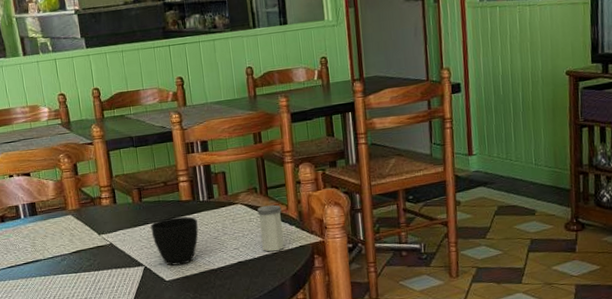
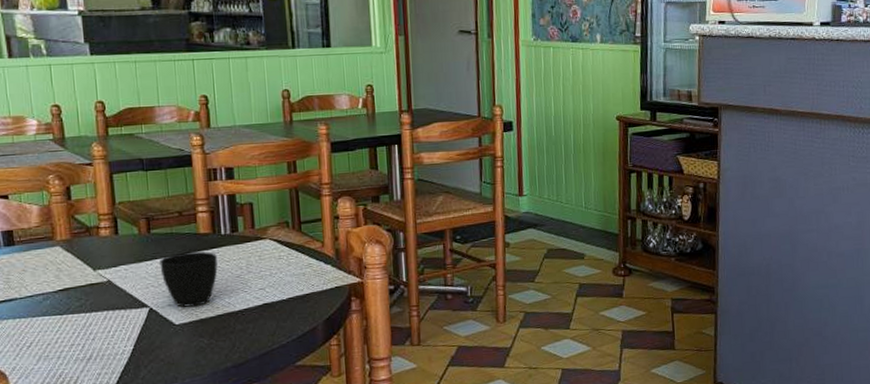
salt shaker: present [257,204,284,252] -> none [288,241,318,293]

